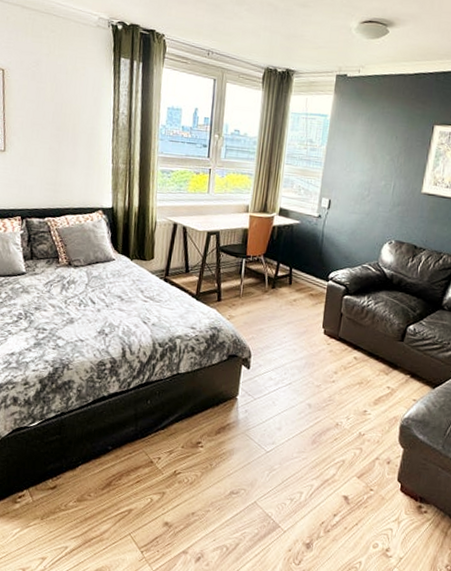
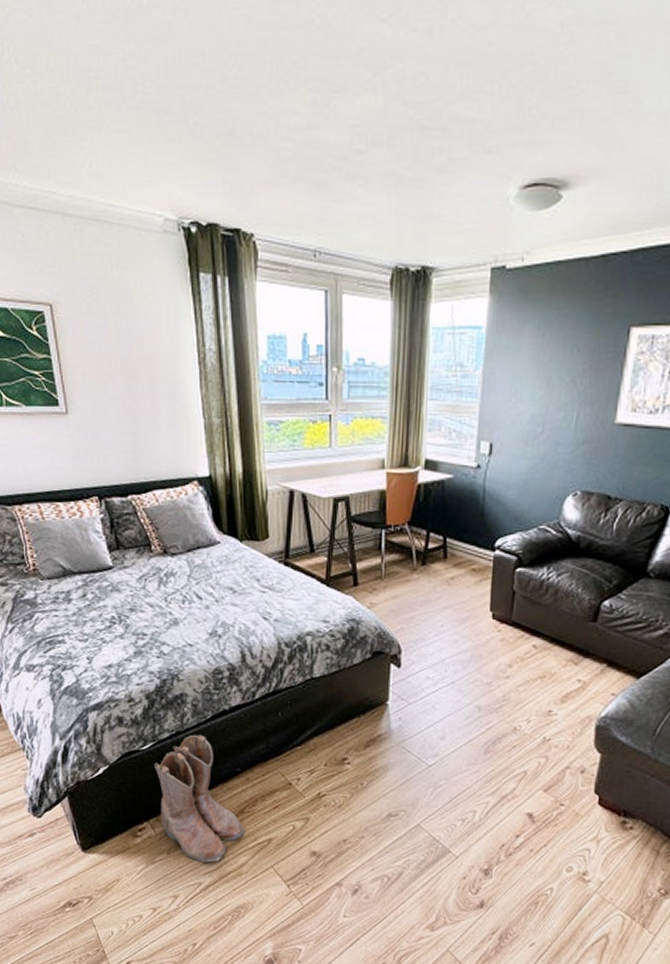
boots: none [39,415,110,529] -> present [154,734,245,864]

